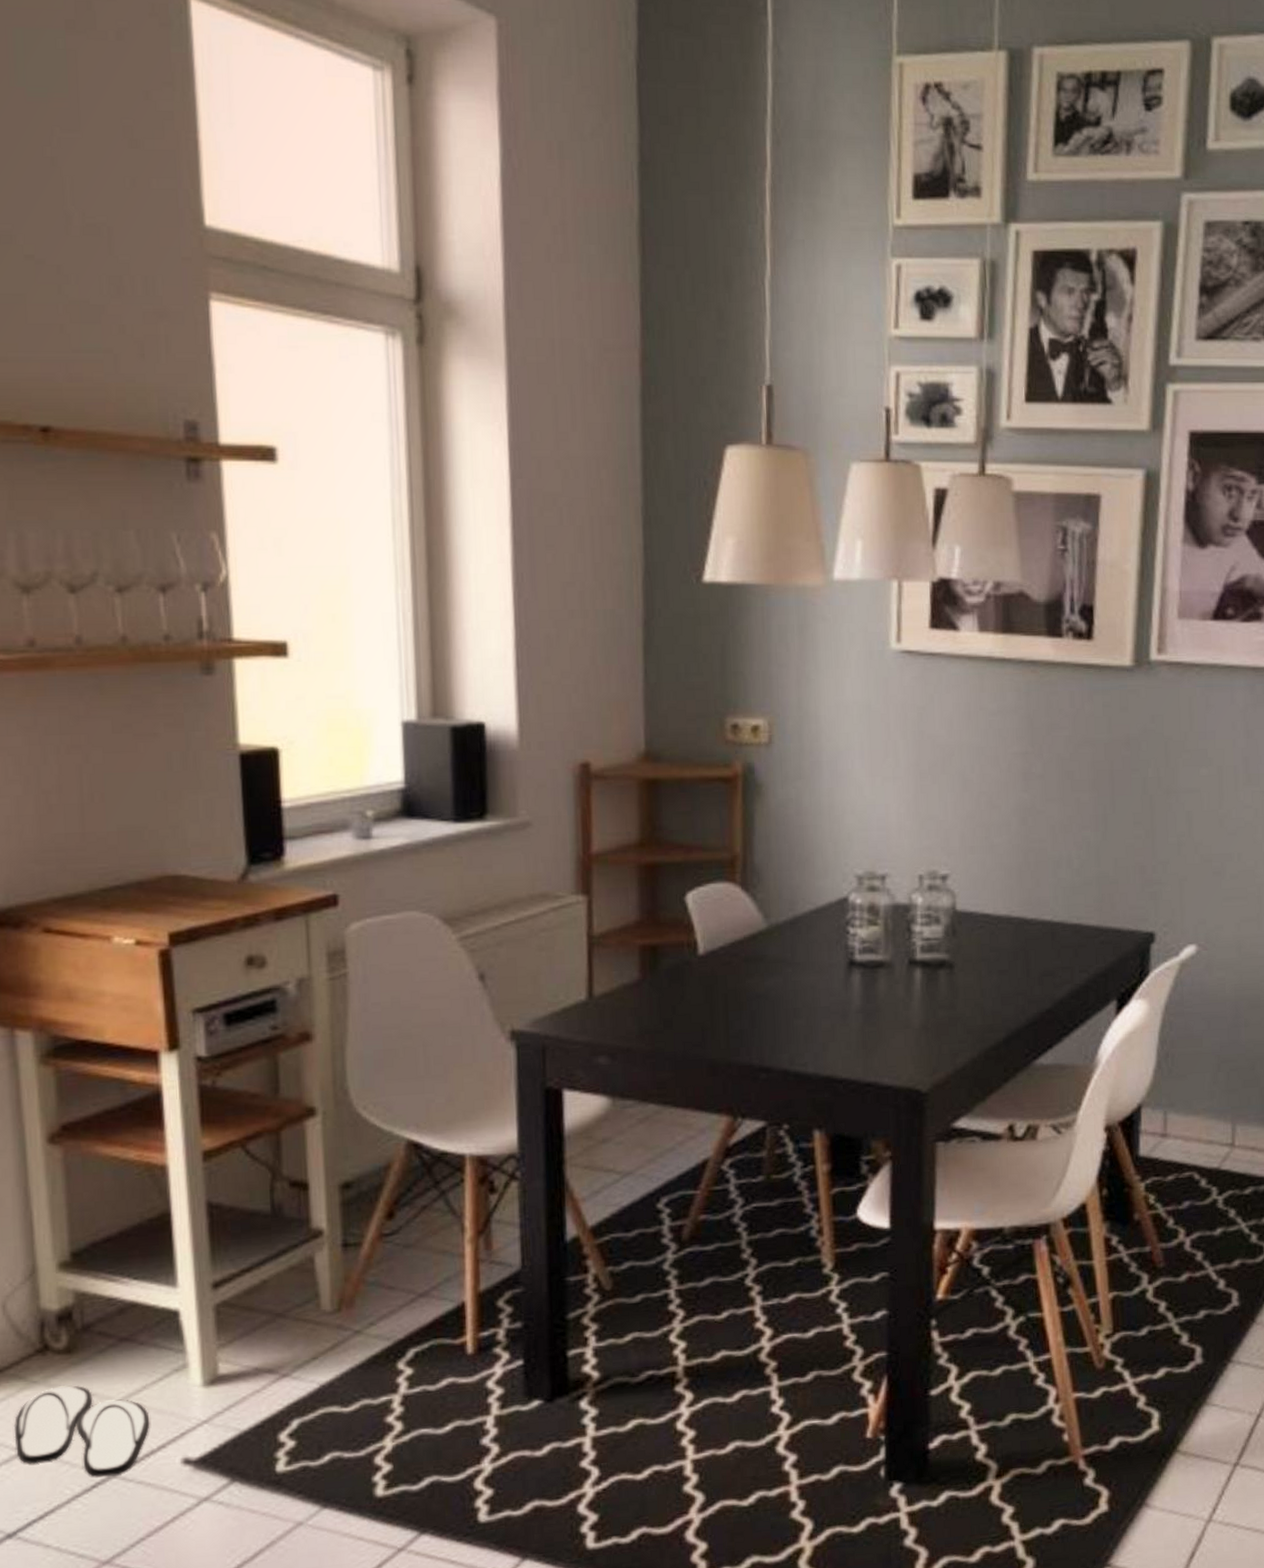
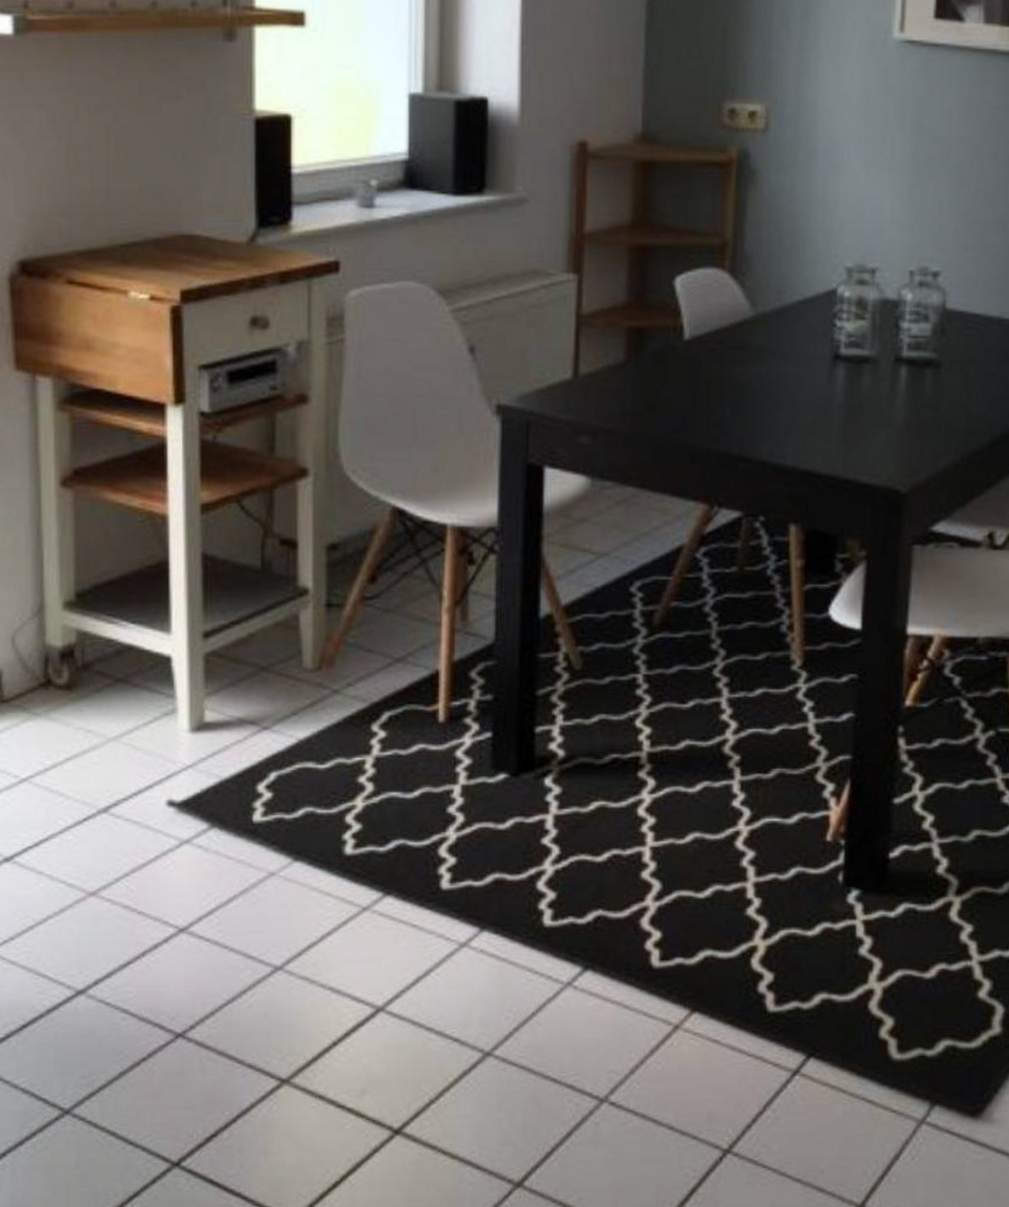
slippers: present [13,1385,150,1477] -> none [16,720,139,810]

